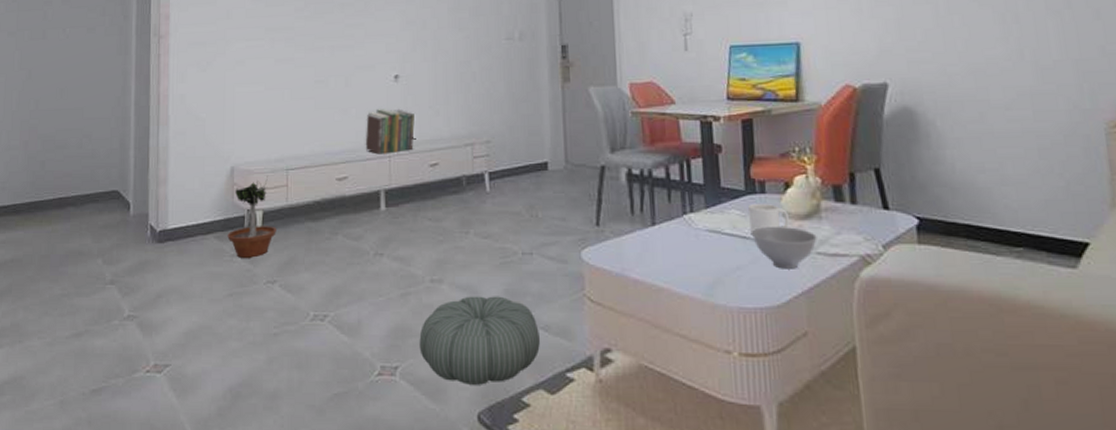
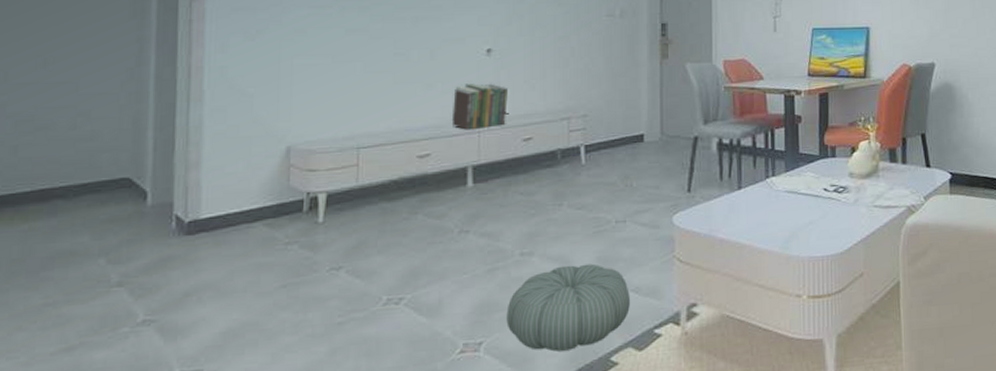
potted tree: present [227,176,276,258] -> none [280,156,343,246]
mug: present [747,203,790,235] -> none [820,165,854,194]
bowl: present [750,227,817,269] -> none [822,185,875,221]

